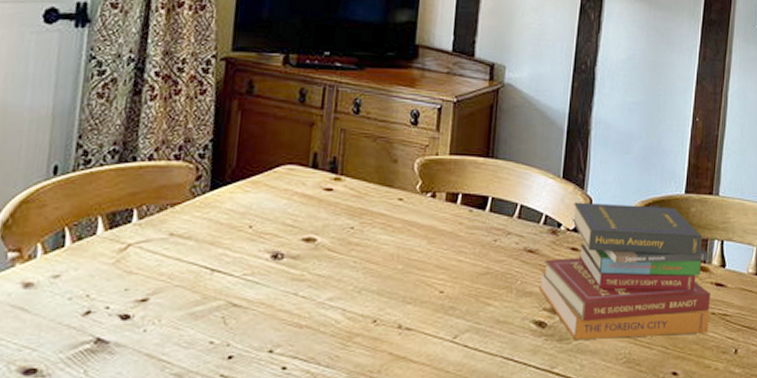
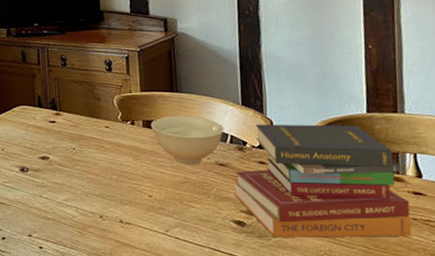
bowl: none [455,187,540,251] -> present [150,115,224,165]

